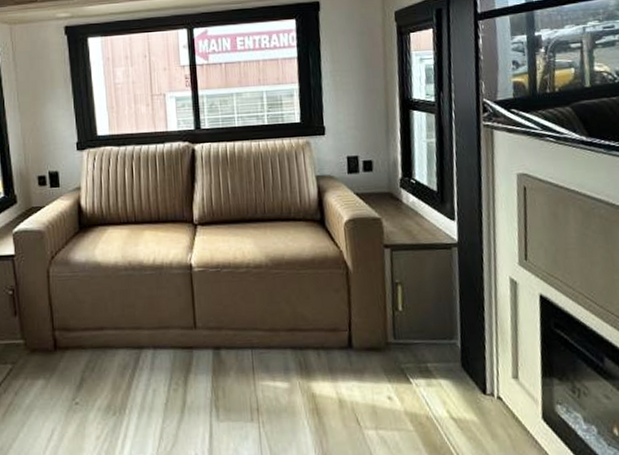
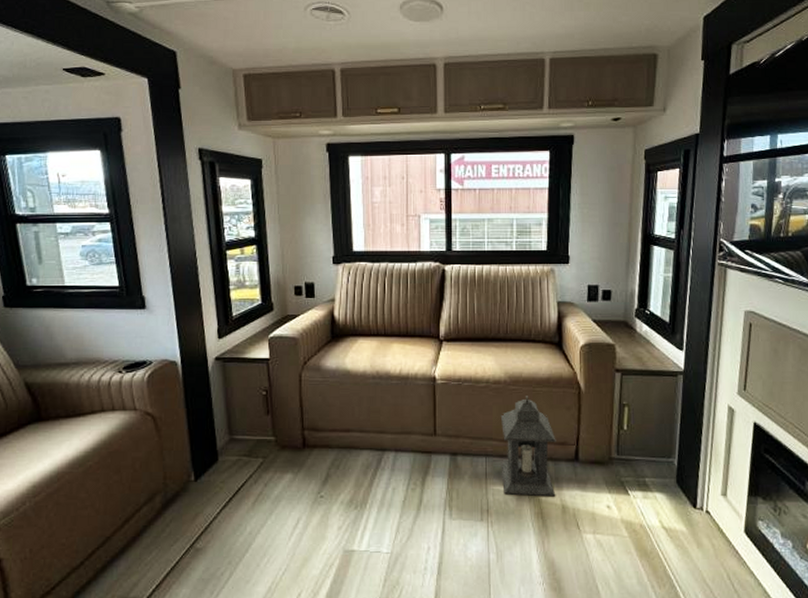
lantern: none [264,279,331,391] -> present [500,396,556,497]

